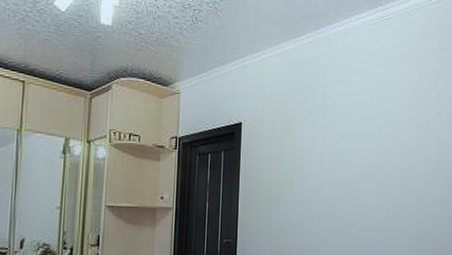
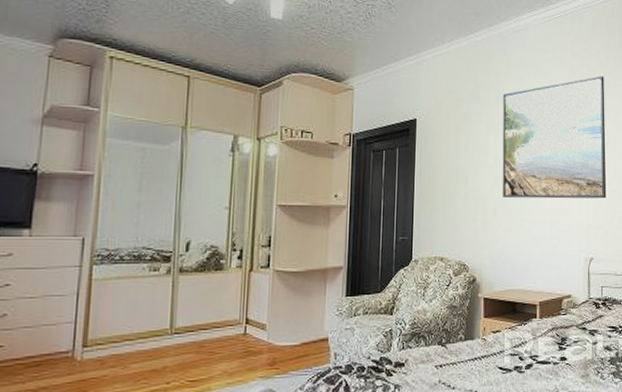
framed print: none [328,78,437,205] -> present [502,76,607,199]

